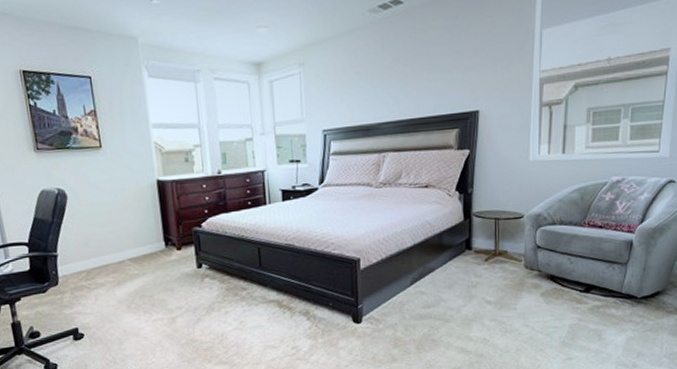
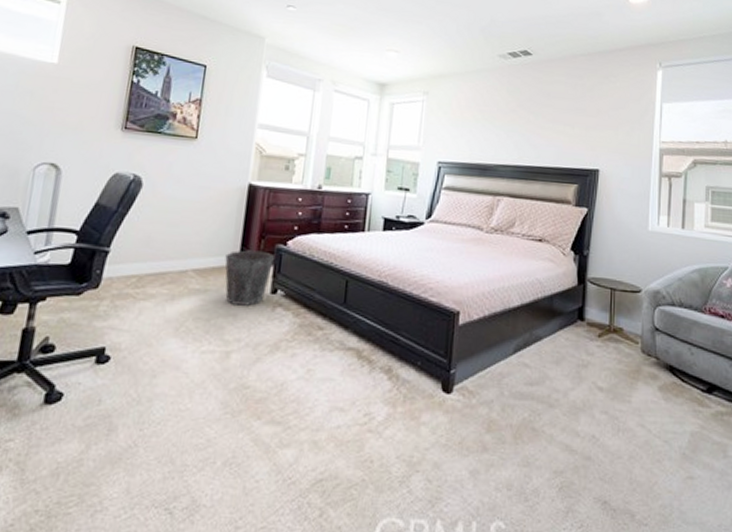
waste bin: none [152,235,194,282] -> present [225,250,274,306]

